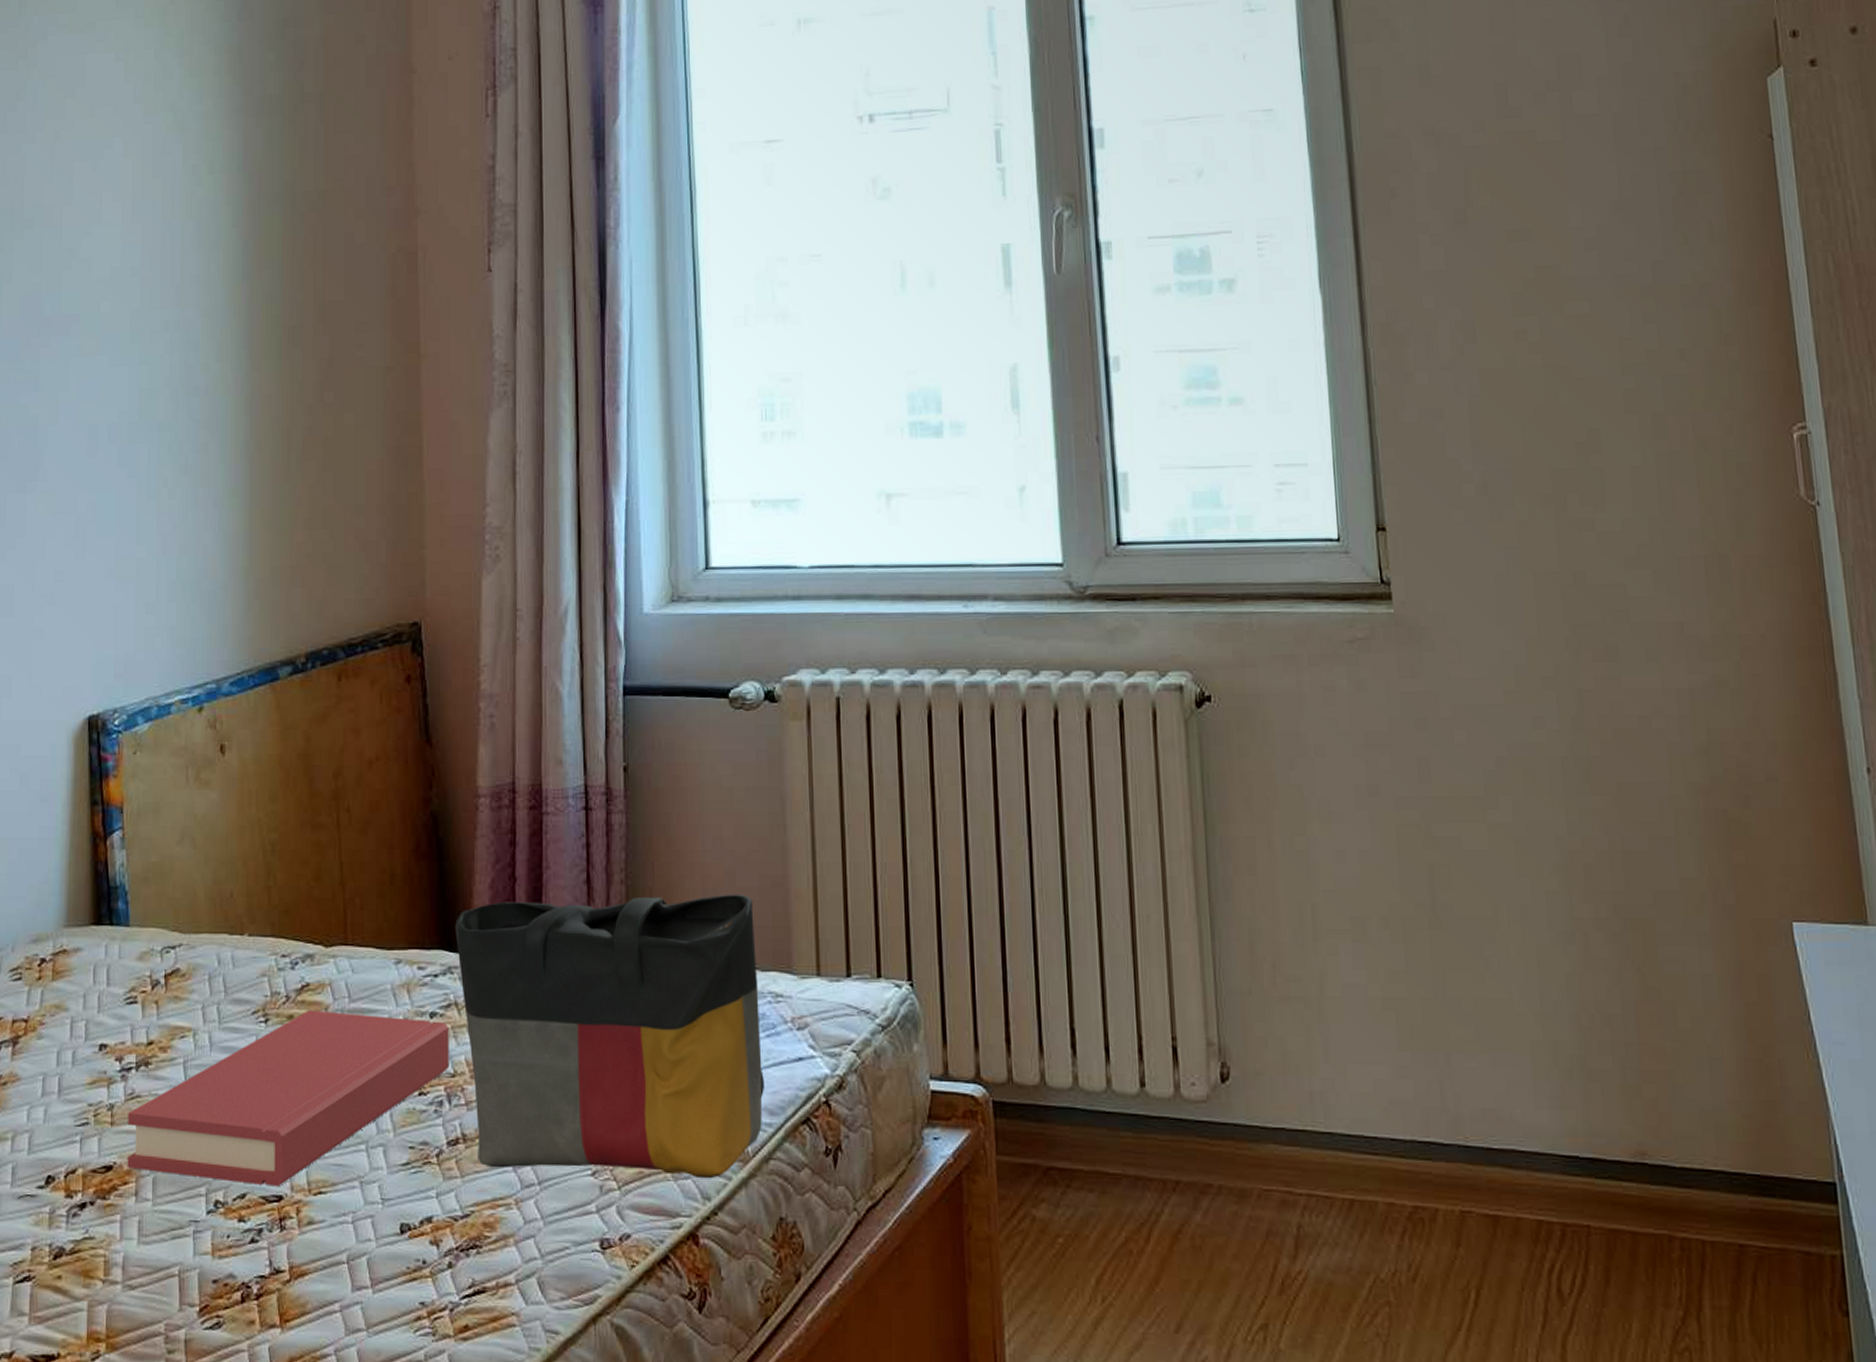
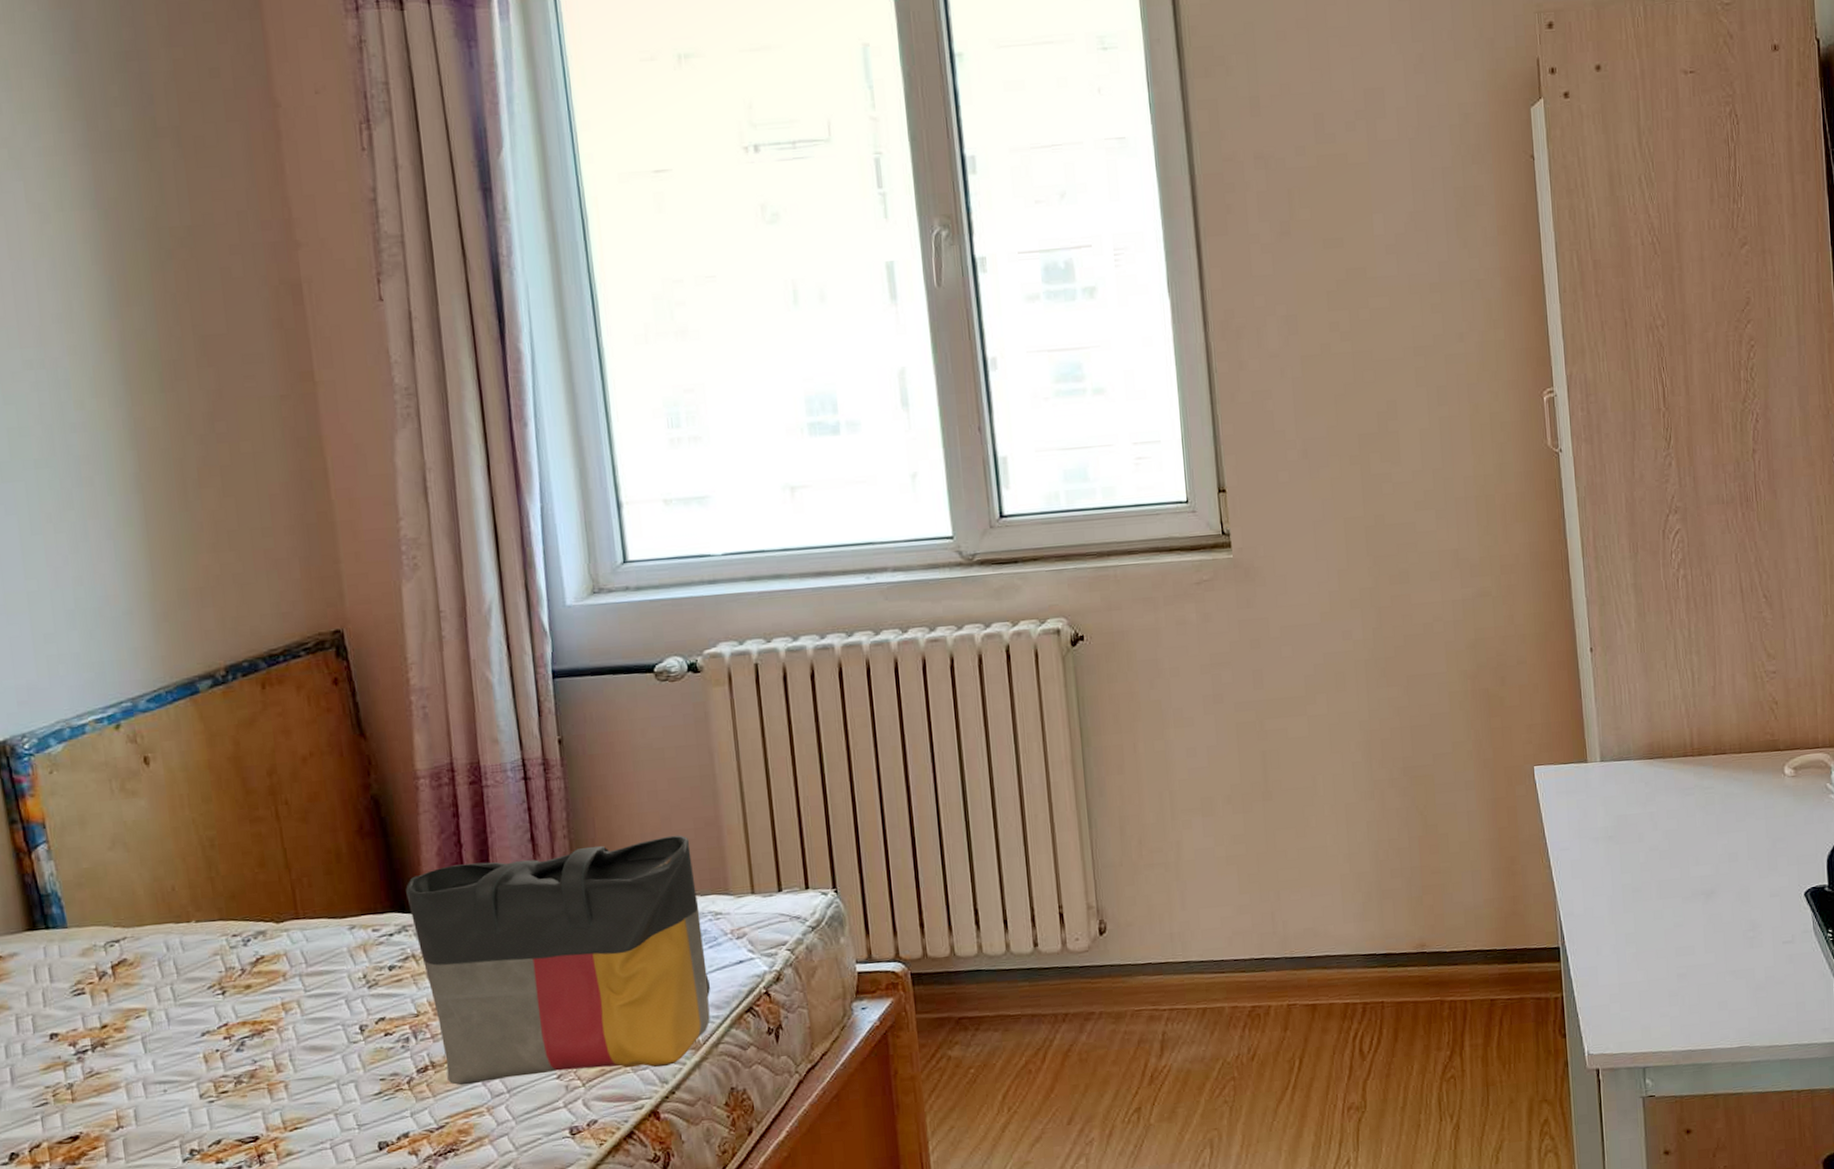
hardback book: present [127,1010,449,1187] -> none [89,972,412,1135]

